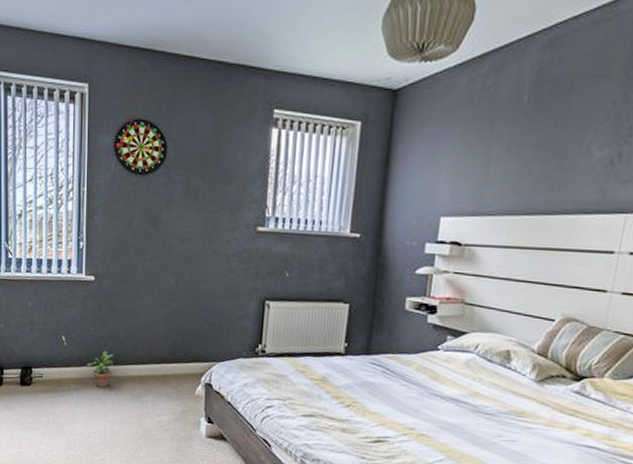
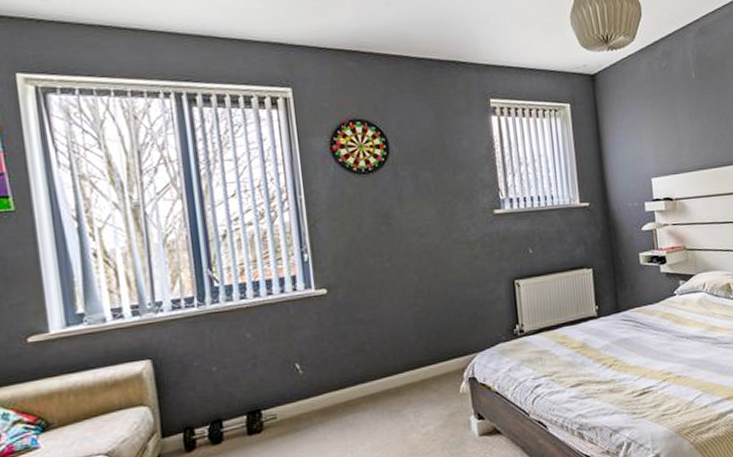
potted plant: present [86,351,114,387] -> none [330,369,363,412]

